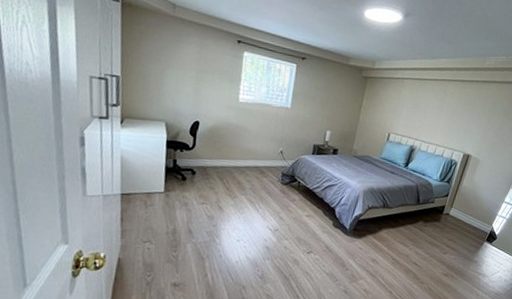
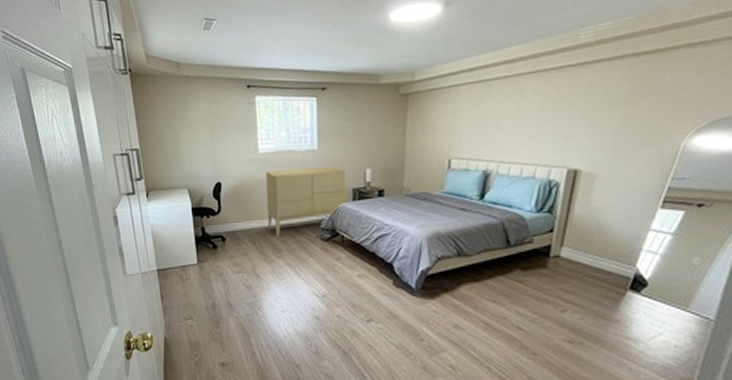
sideboard: none [236,118,310,177] -> present [265,167,346,238]

